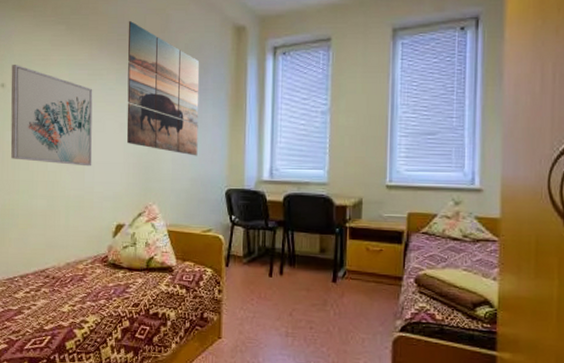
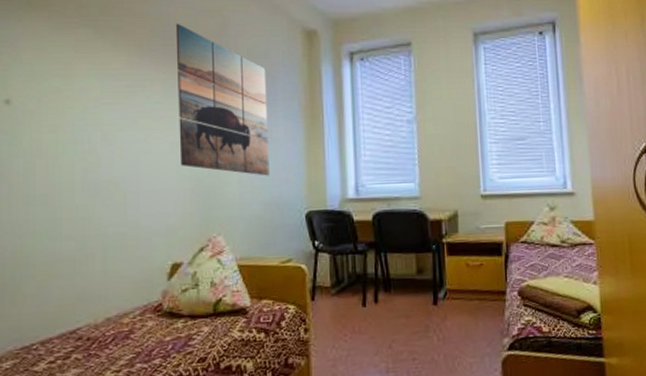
wall art: present [10,65,93,167] -> none [19,76,136,197]

